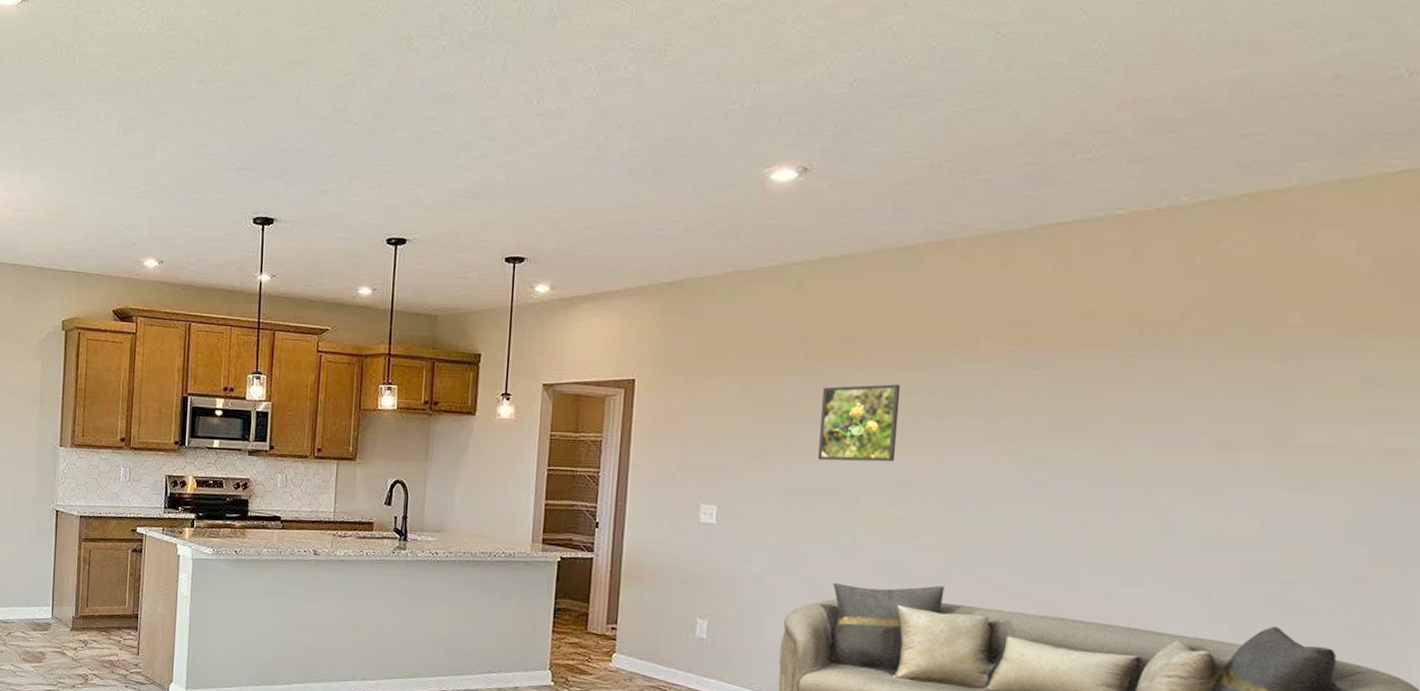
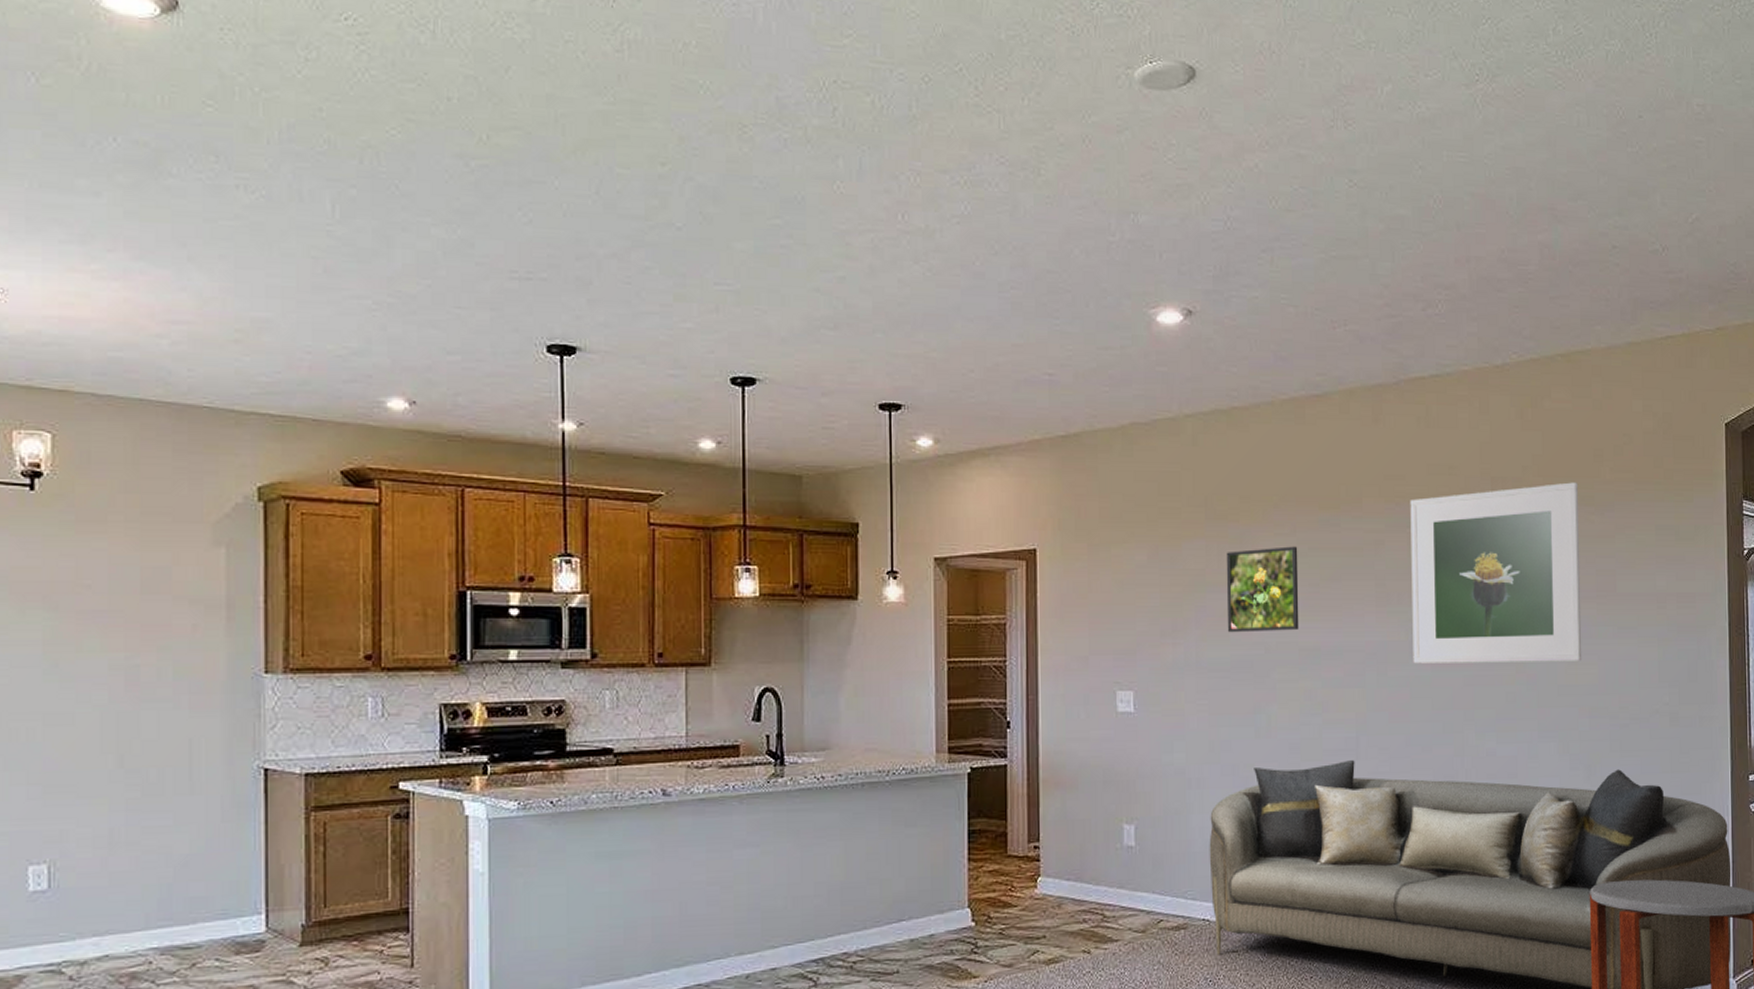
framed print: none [1023,327,1256,512] -> present [1410,482,1582,664]

